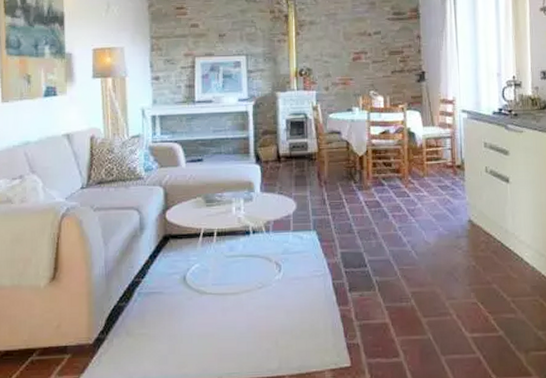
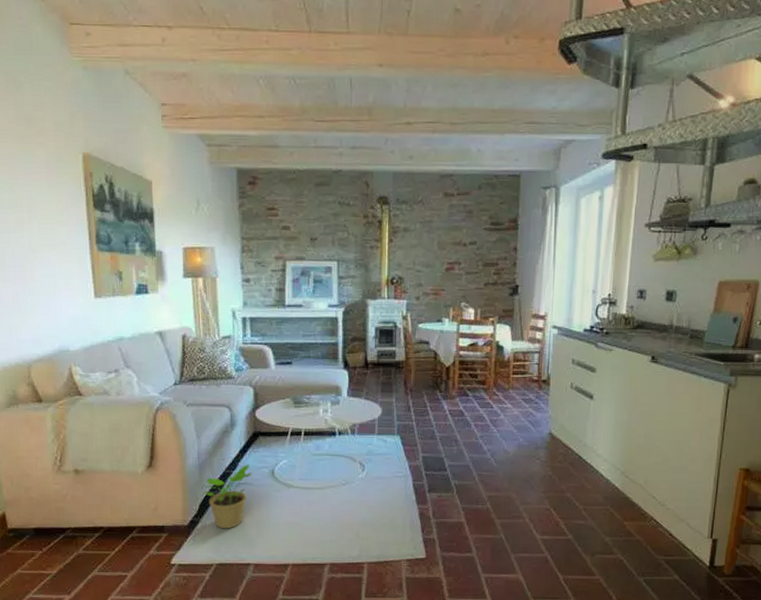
potted plant: none [110,270,163,346] -> present [203,464,252,529]

